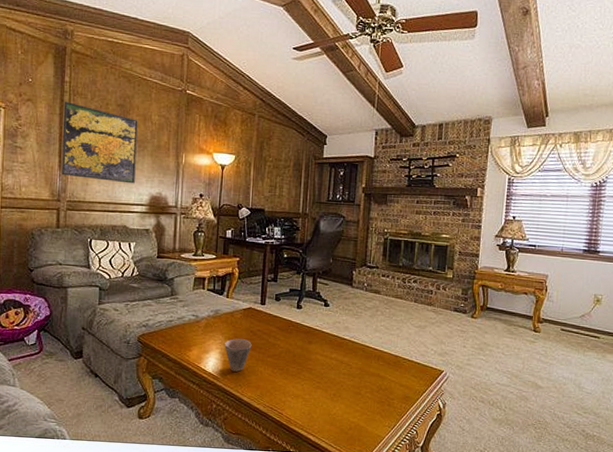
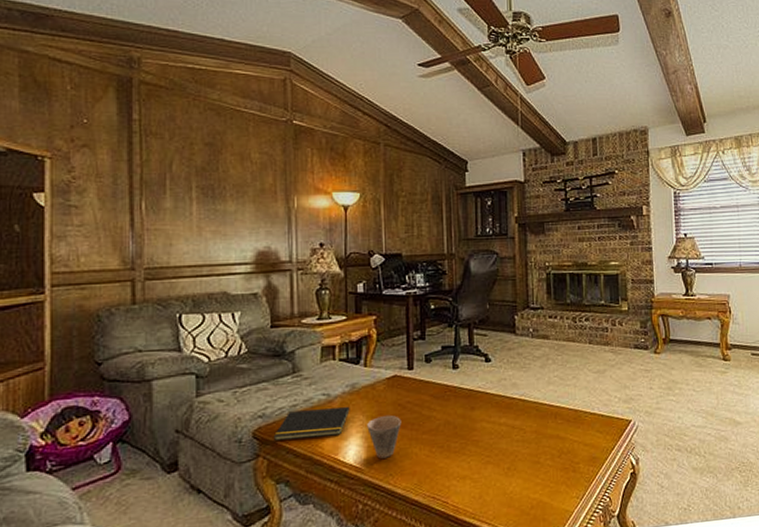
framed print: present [61,101,138,184] -> none [133,143,234,239]
notepad: none [153,325,213,349] -> present [274,407,350,440]

